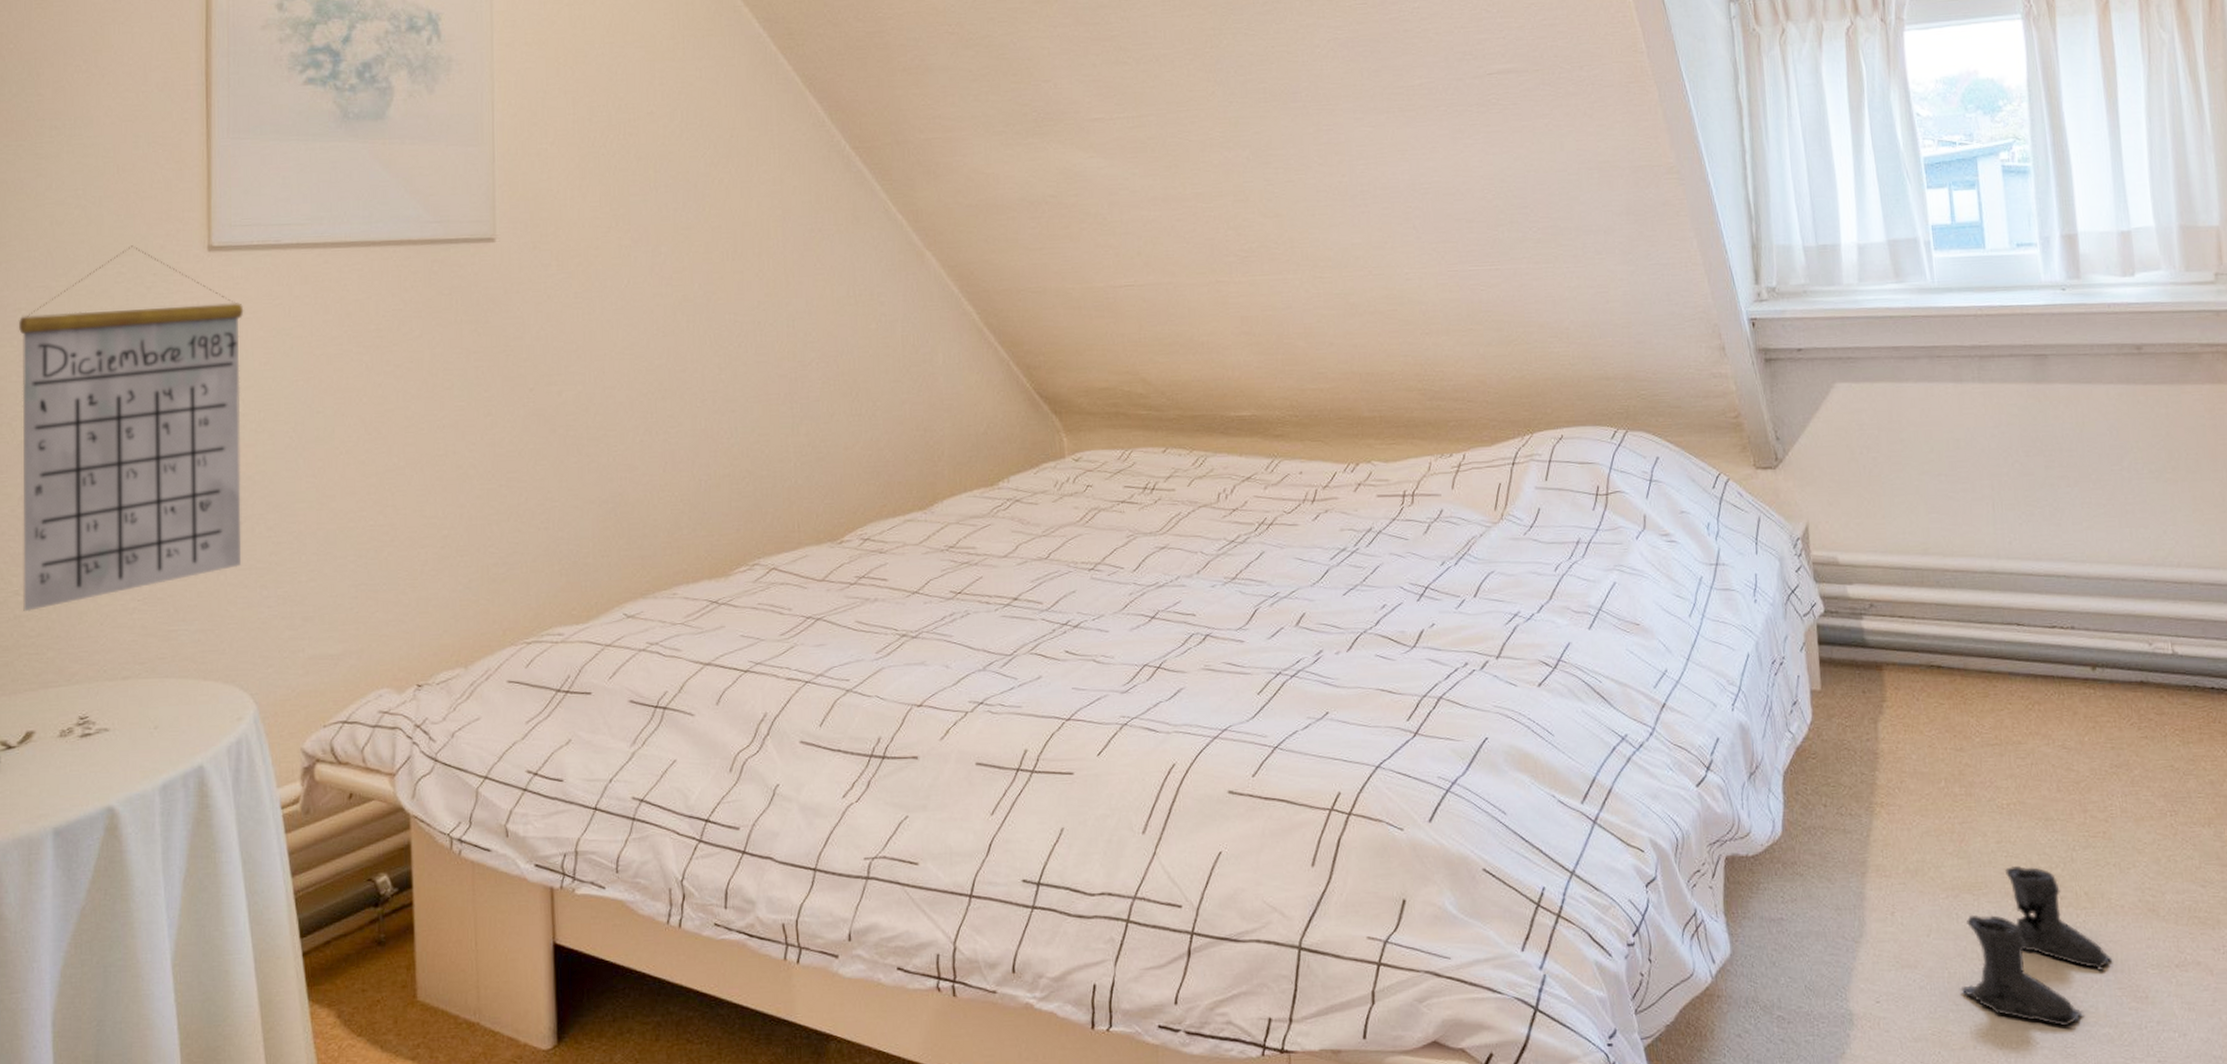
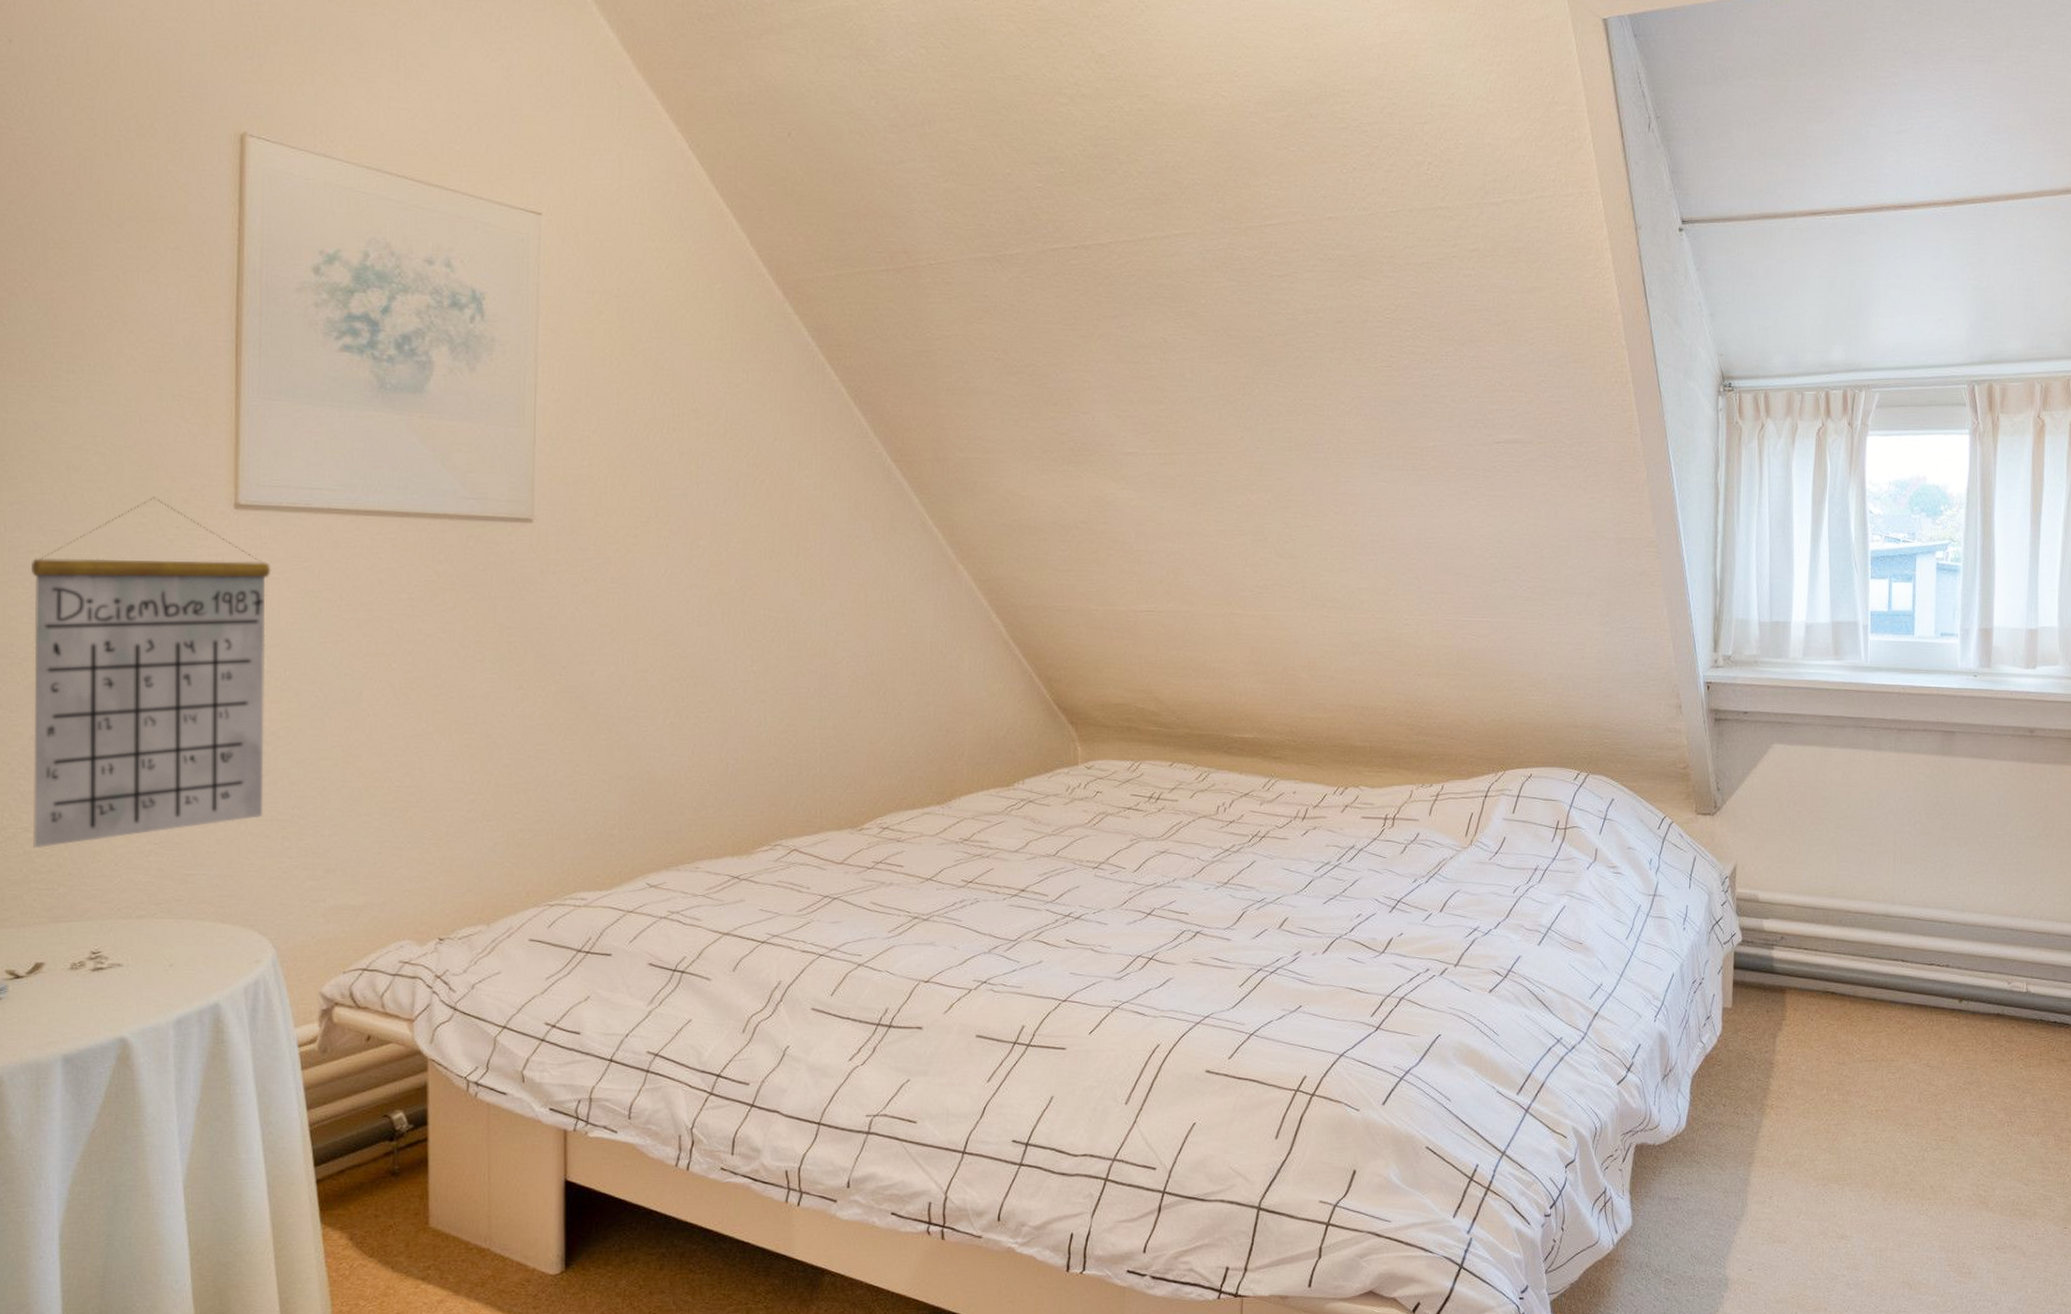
boots: present [1960,866,2113,1027] -> none [1819,1162,1946,1295]

